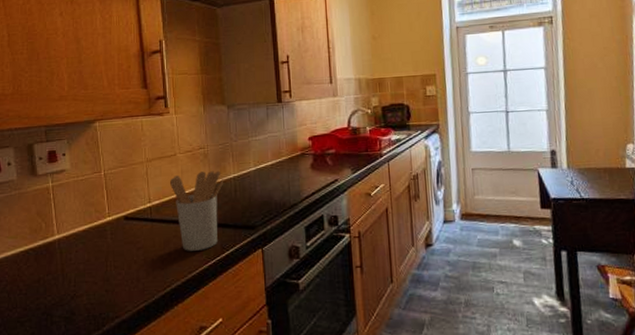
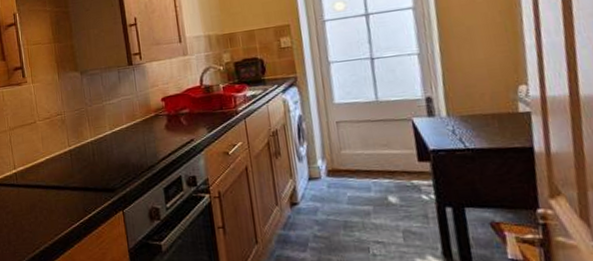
utensil holder: present [169,171,224,251] -> none [31,136,82,215]

